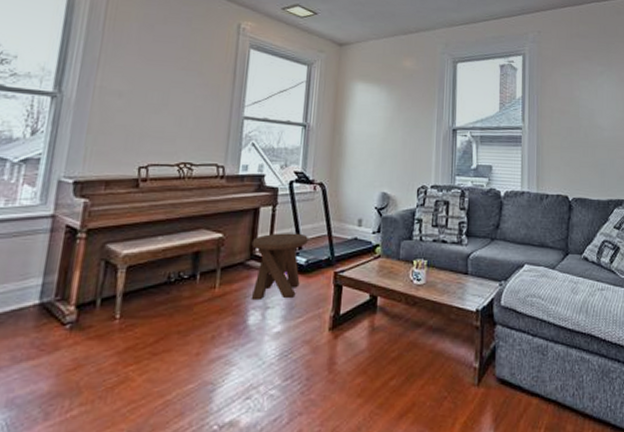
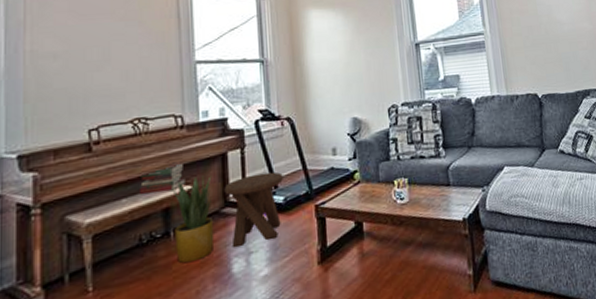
books: none [174,212,218,236] -> present [138,164,185,195]
planter: none [198,226,243,307] -> present [170,174,215,264]

